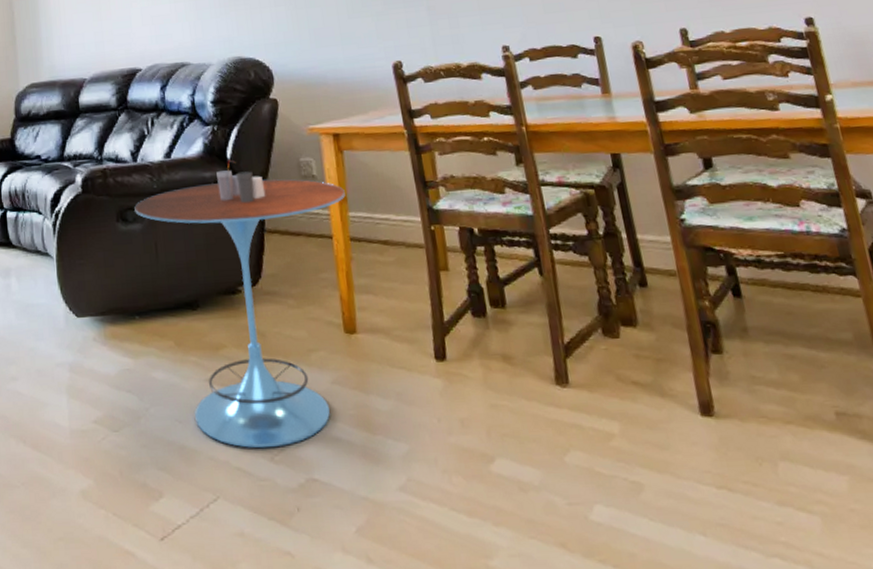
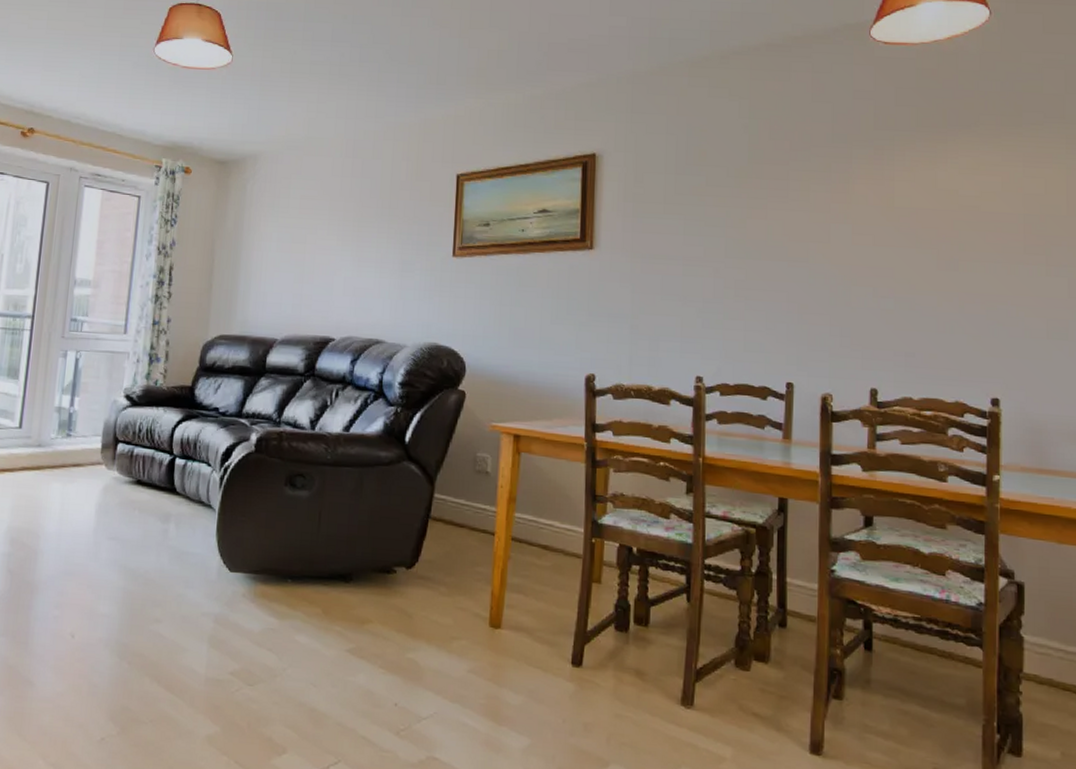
side table: present [134,160,345,449] -> none [304,443,515,723]

